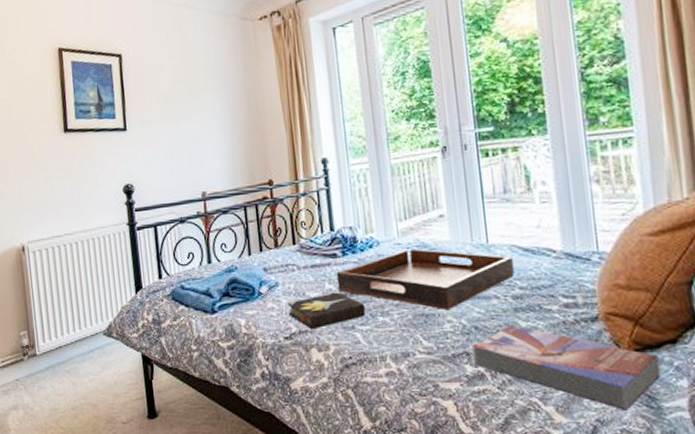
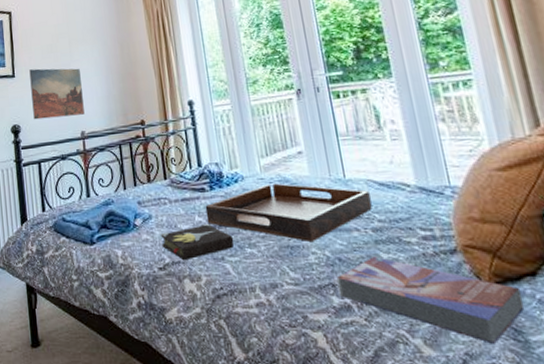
wall art: none [143,120,206,179] -> present [29,68,85,120]

